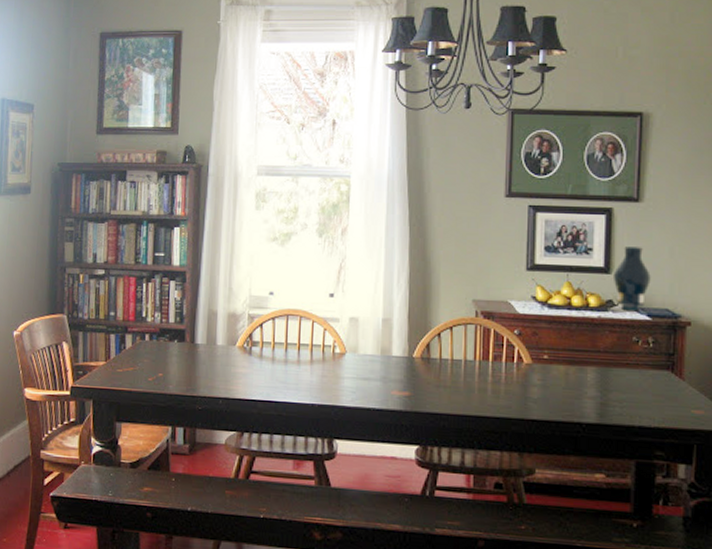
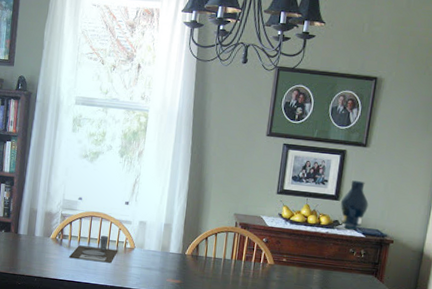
place setting: none [262,339,324,375] -> present [69,235,117,263]

